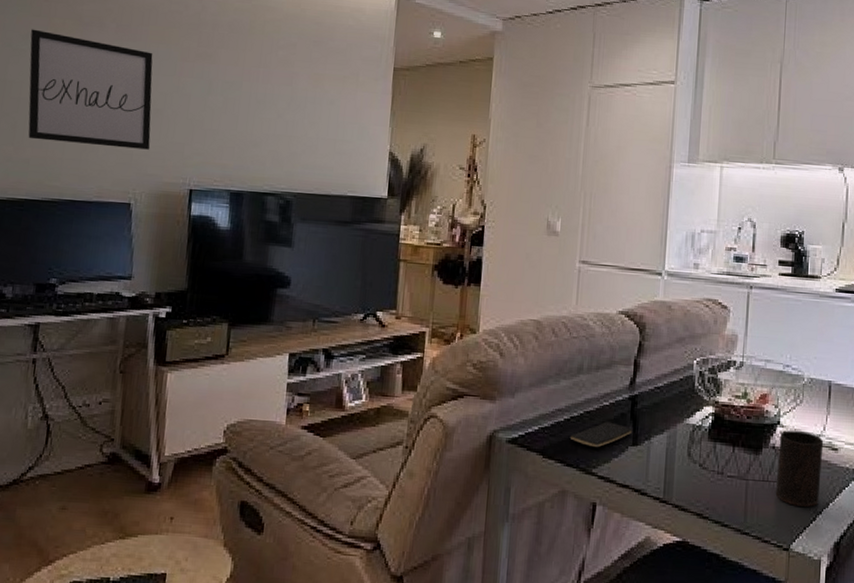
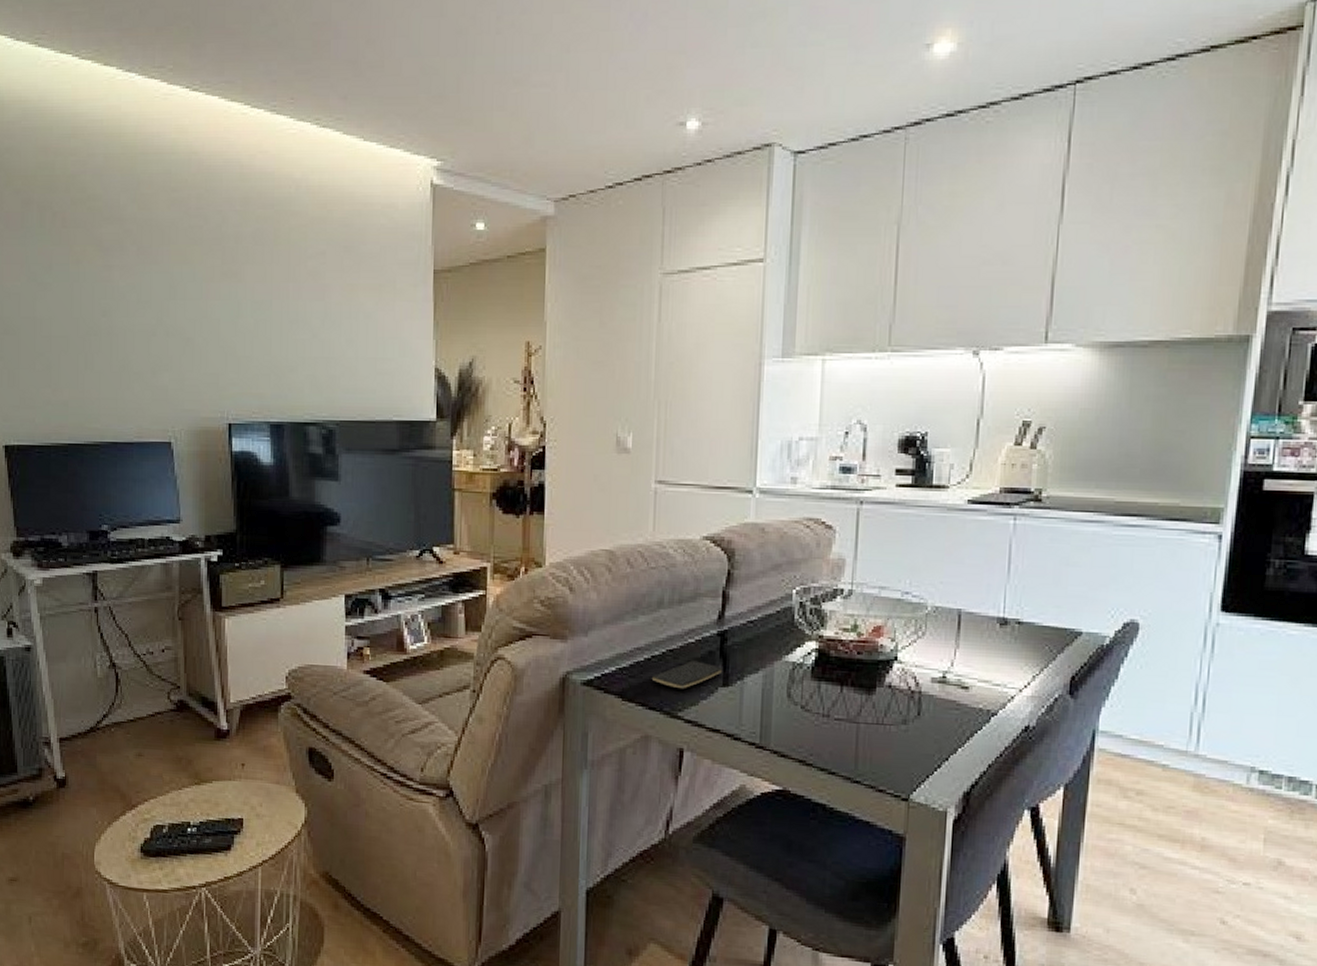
wall art: present [28,29,153,150] -> none [52,259,185,383]
cup: present [775,430,824,507] -> none [892,666,951,753]

